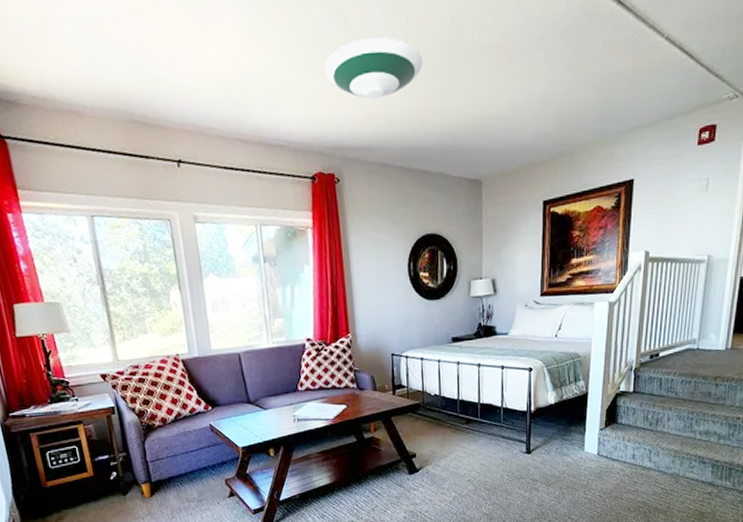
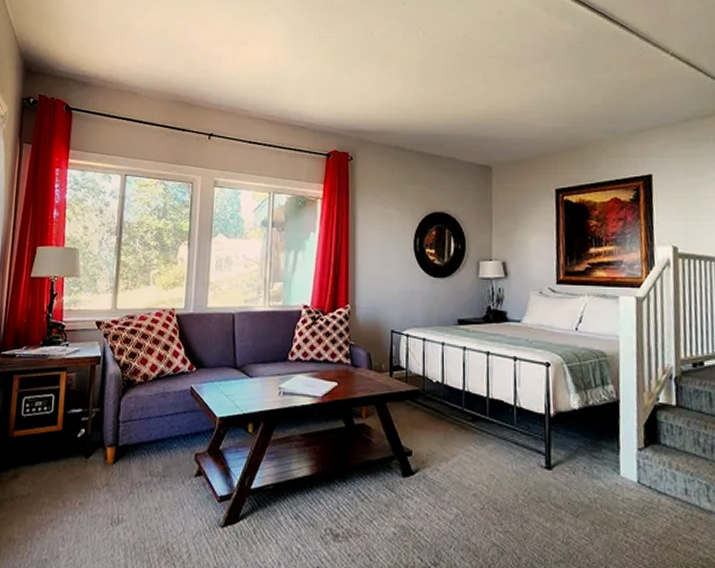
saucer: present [324,37,423,99] -> none [348,46,437,93]

